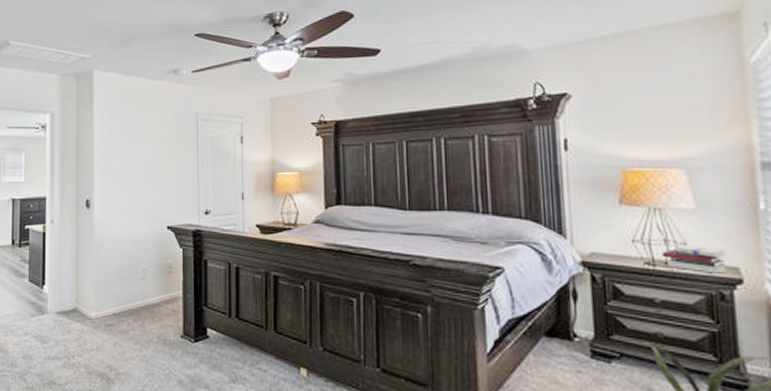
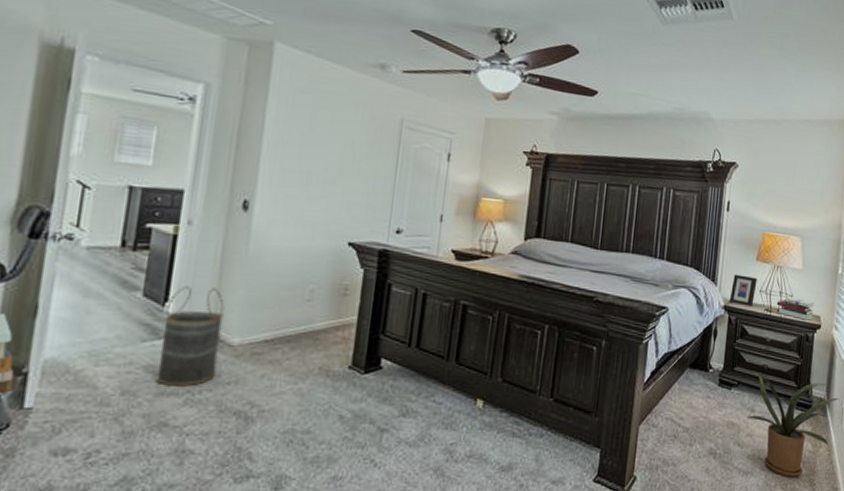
basket: none [44,271,82,352] -> present [156,285,225,387]
picture frame: none [587,223,626,261] -> present [729,274,758,307]

